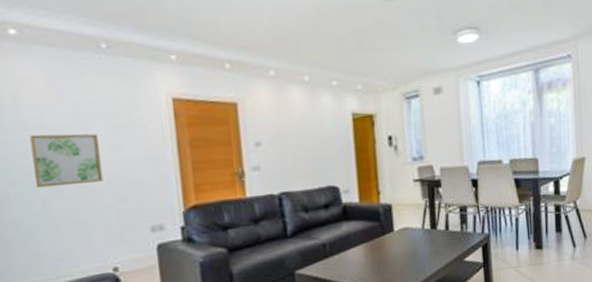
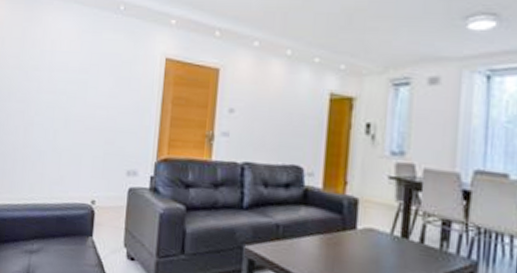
wall art: present [29,134,103,189] -> none [52,75,104,123]

